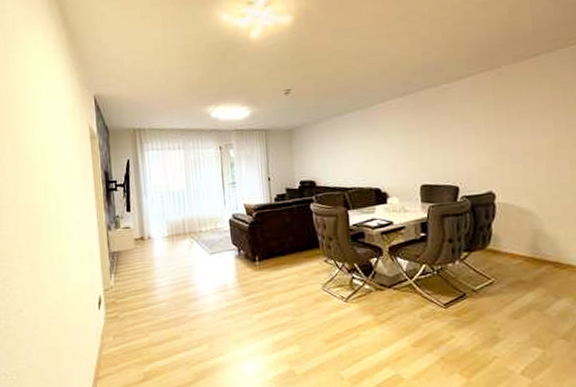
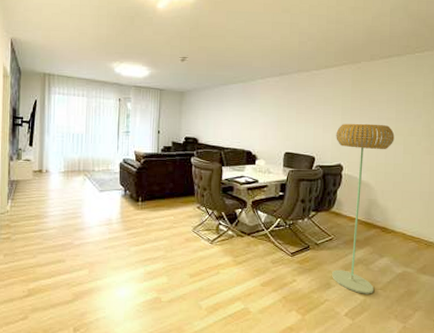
floor lamp: none [481,138,556,346] -> present [332,123,395,294]

